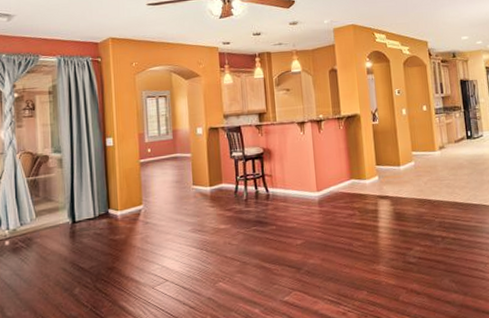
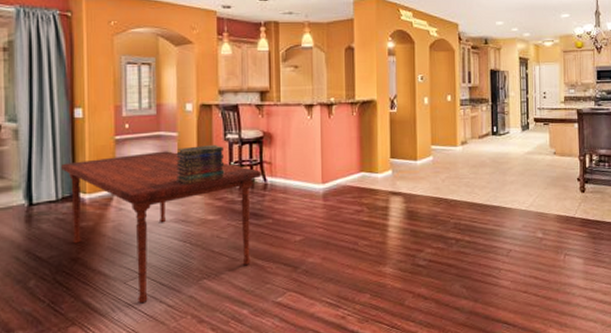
dining table: none [97,170,264,306] -> present [61,151,261,304]
book stack: none [191,161,233,199] -> present [176,144,225,185]

